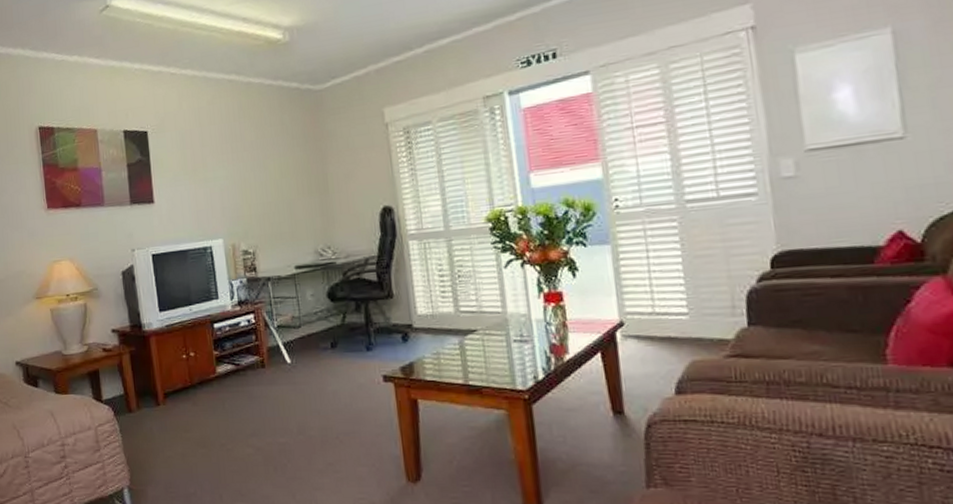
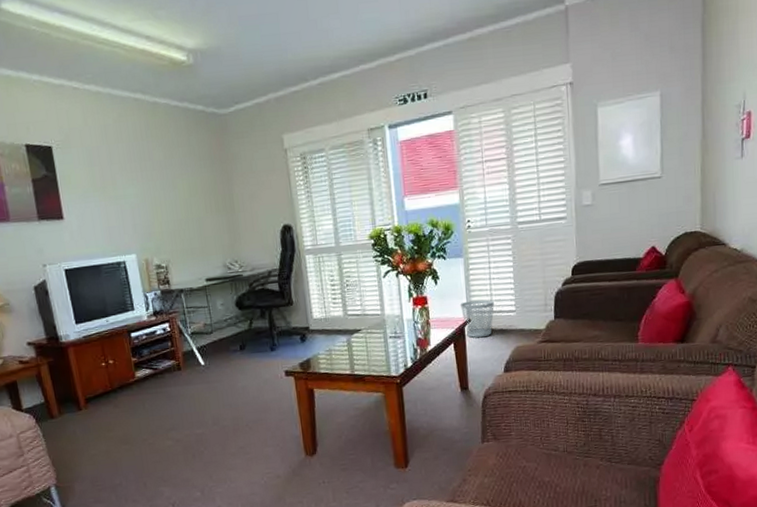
wastebasket: none [607,298,657,347] -> present [460,300,494,338]

